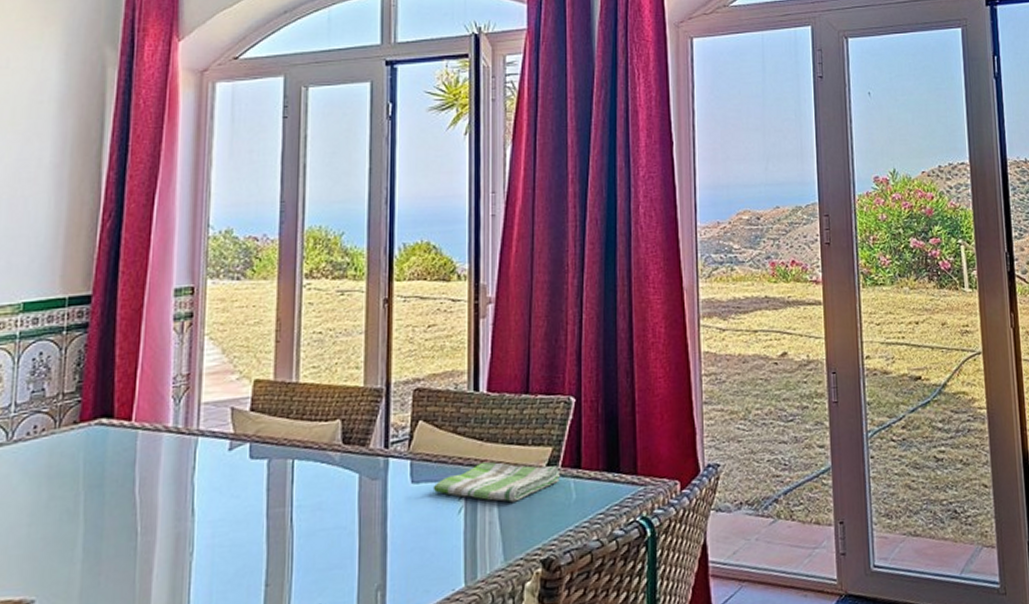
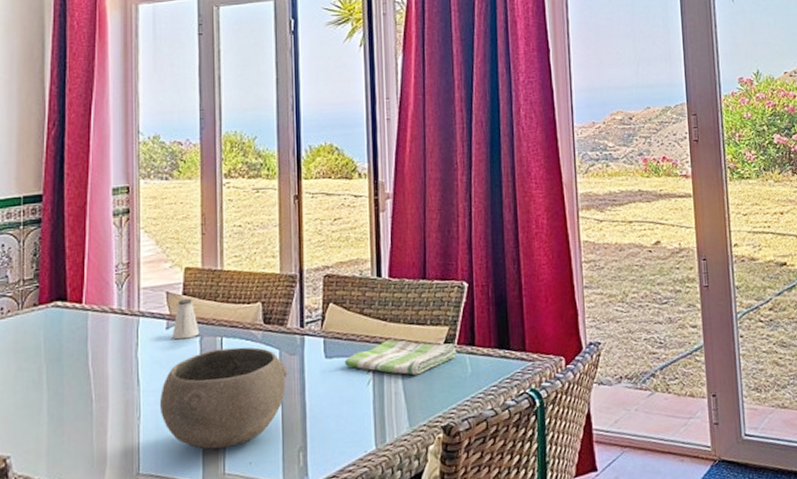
bowl: none [216,470,368,589] -> present [159,347,288,449]
saltshaker: none [235,414,268,463] -> present [172,298,200,340]

